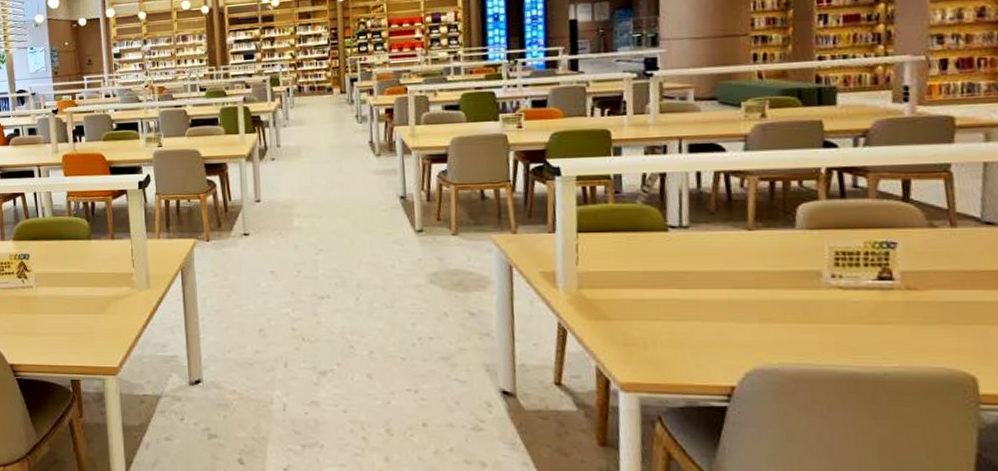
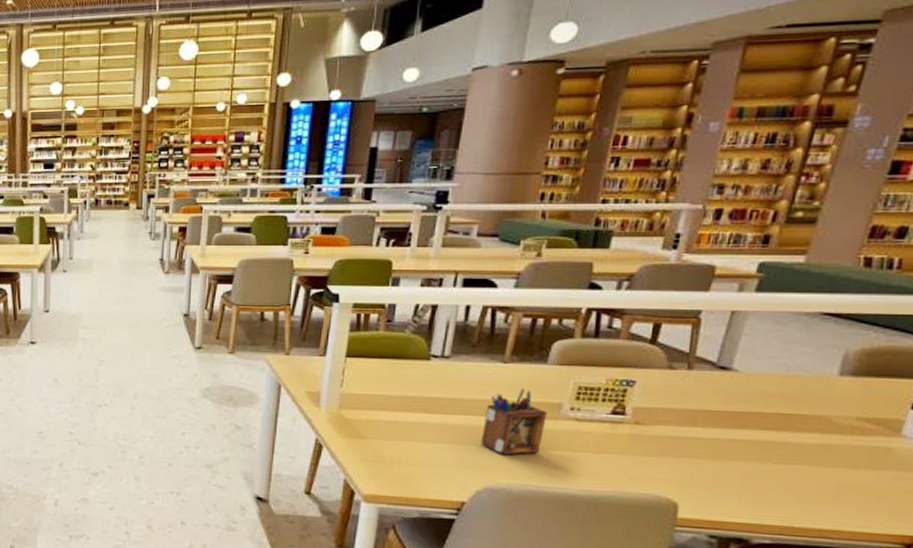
desk organizer: none [738,257,808,331] -> present [481,388,547,455]

